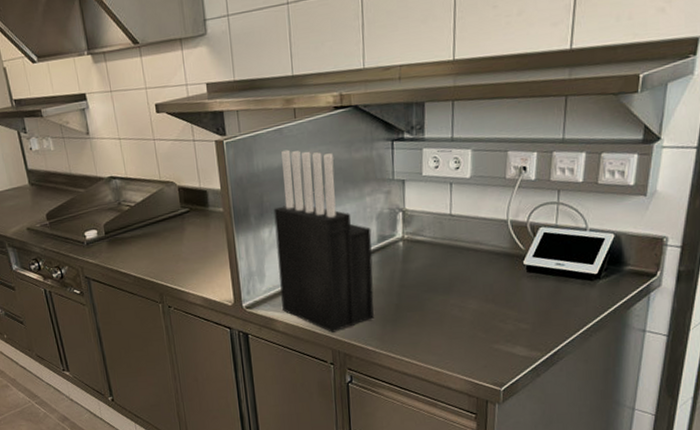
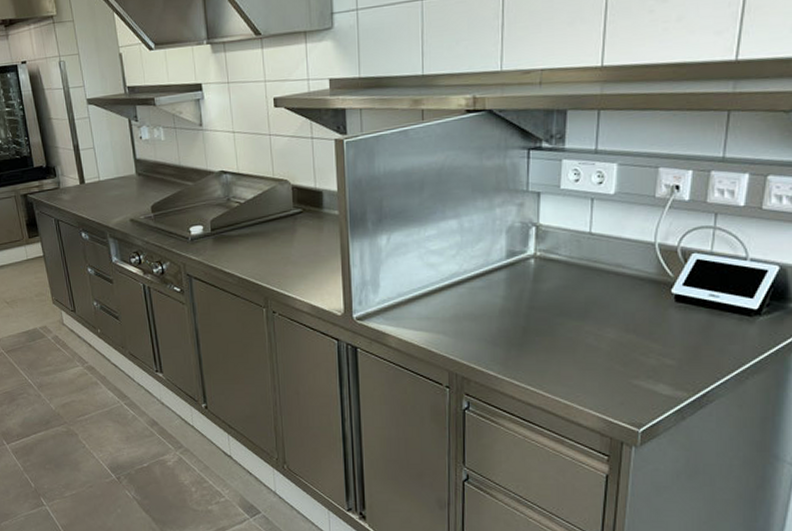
knife block: present [273,149,374,333] -> none [393,153,500,353]

